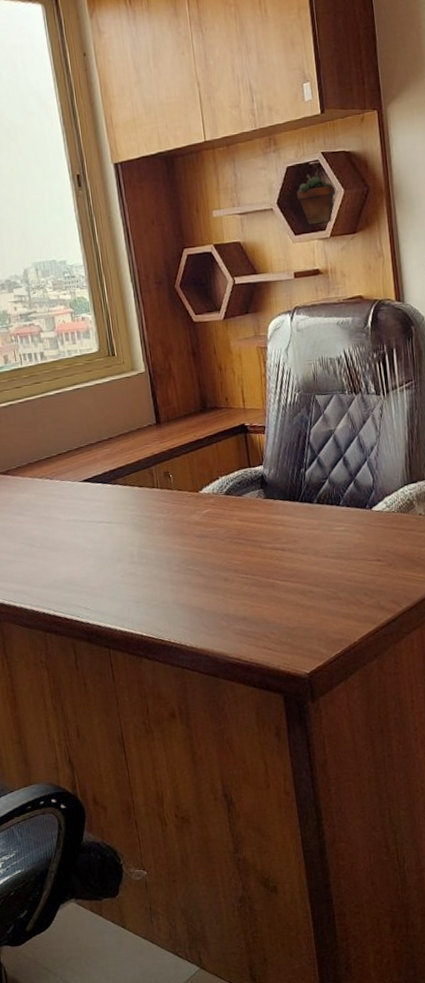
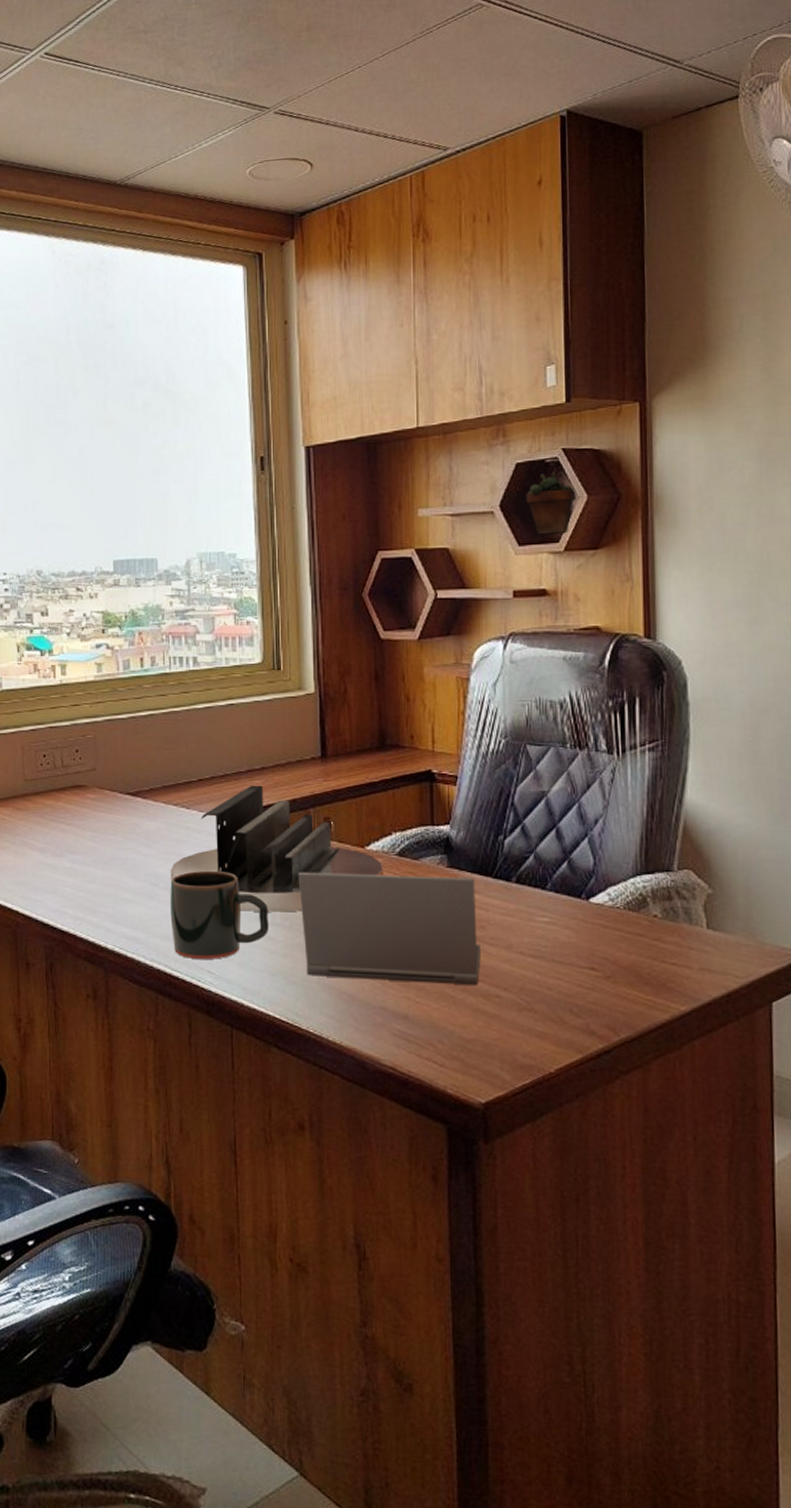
desk organizer: none [43,452,216,556] -> present [170,785,383,913]
mug: none [44,526,130,600] -> present [170,870,269,959]
laptop computer: none [148,504,296,599] -> present [298,872,481,985]

